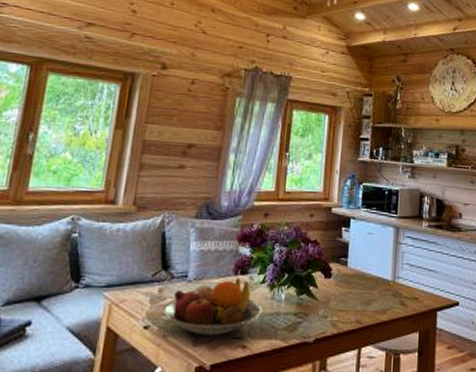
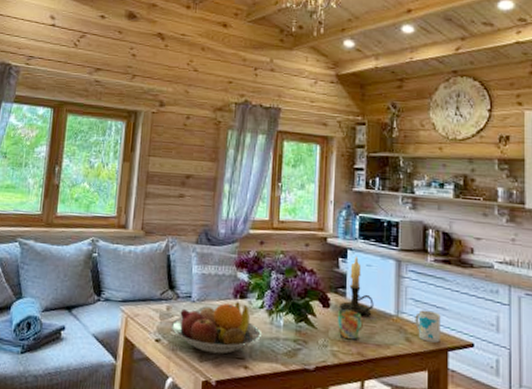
mug: none [338,278,364,308] -> present [338,309,364,340]
candle holder: none [340,224,373,284] -> present [339,255,374,317]
mug: none [409,273,432,304] -> present [415,309,441,343]

